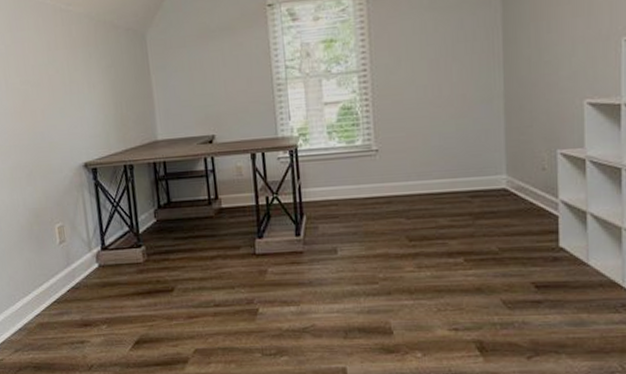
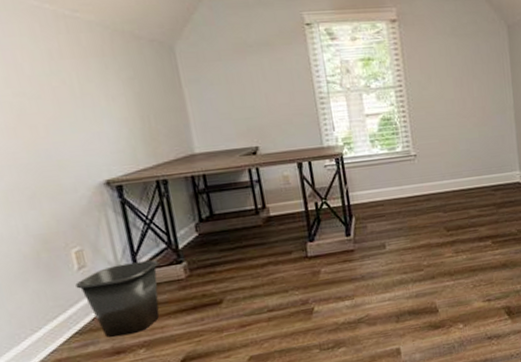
waste bin: none [57,241,122,309] -> present [75,260,160,338]

